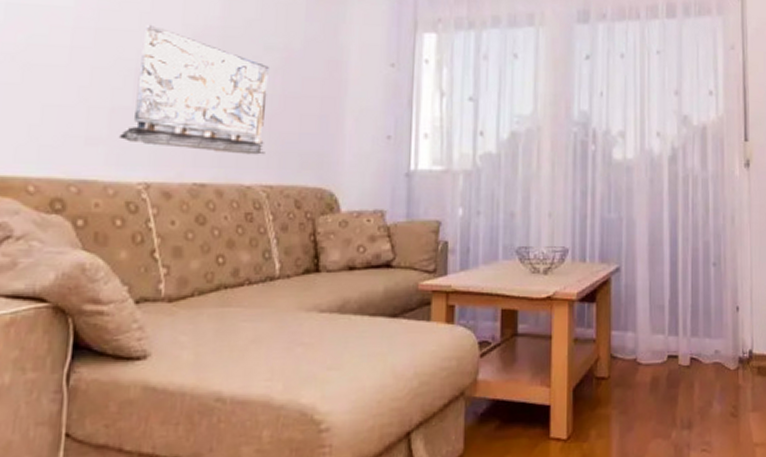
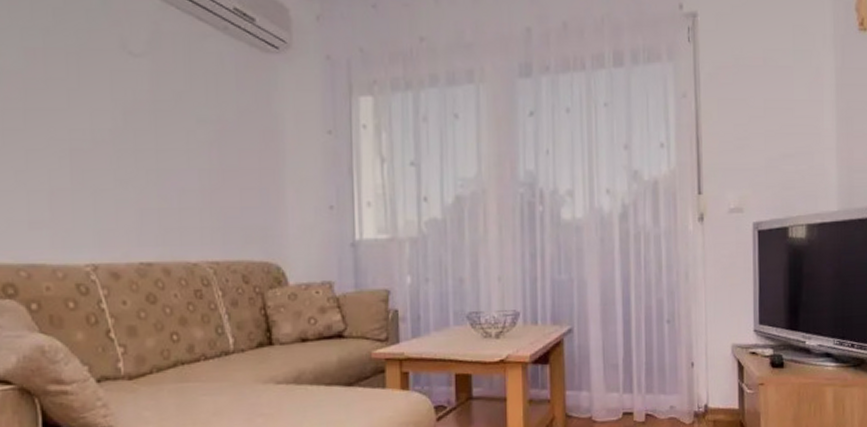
relief panel: present [118,24,269,155] -> none [61,102,209,232]

